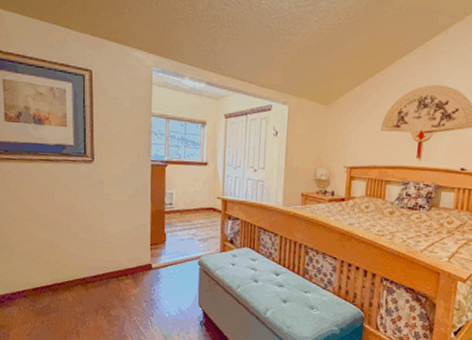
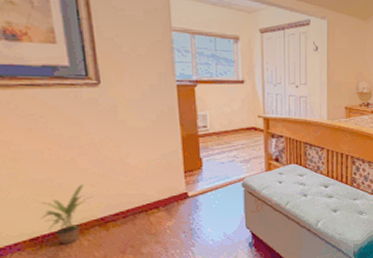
potted plant: none [42,246,79,297] -> present [41,183,92,245]

